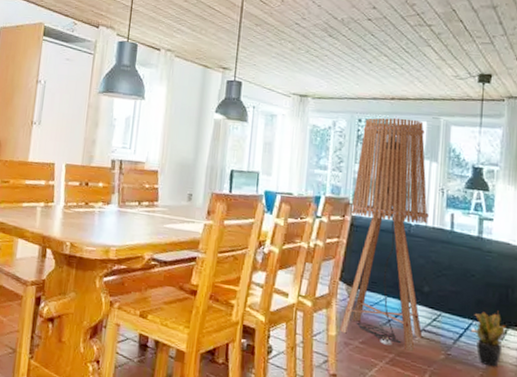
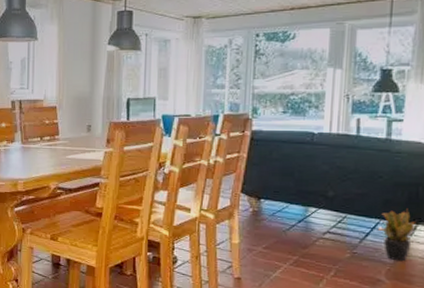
floor lamp: present [340,117,429,351] -> none [243,27,333,252]

